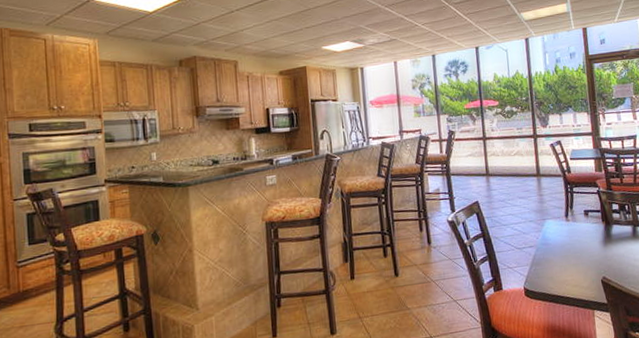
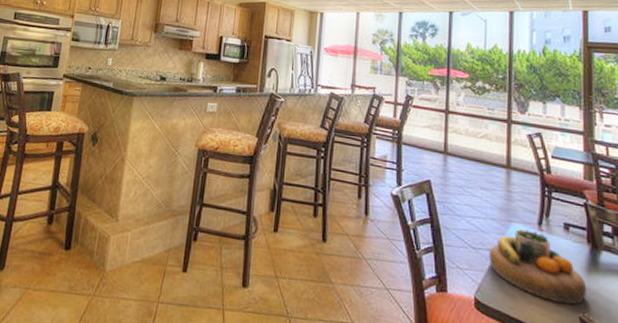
decorative bowl: none [531,222,605,274] -> present [489,229,587,305]

